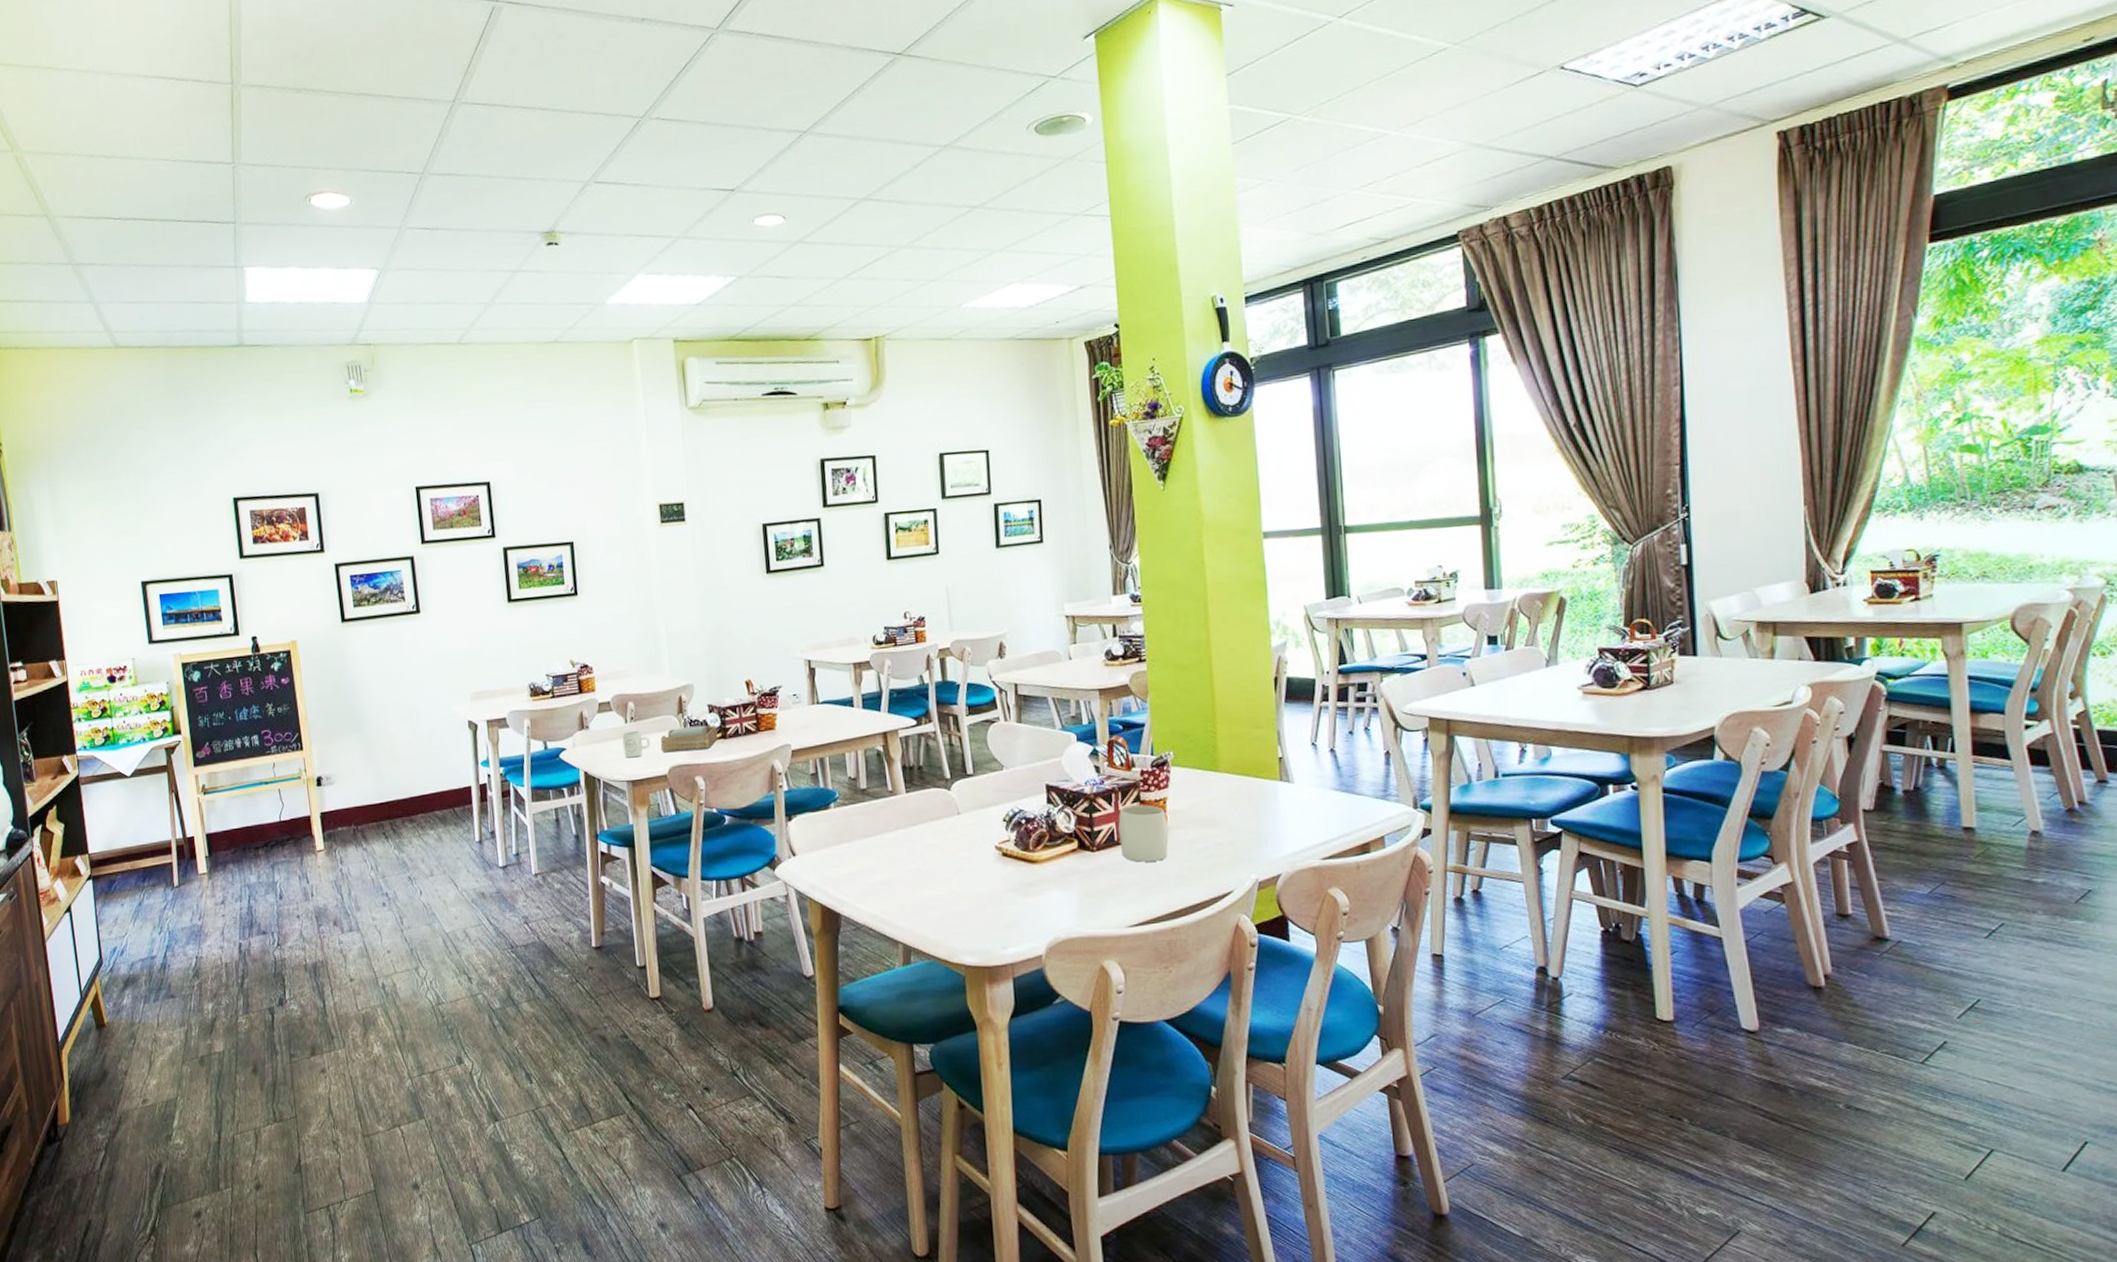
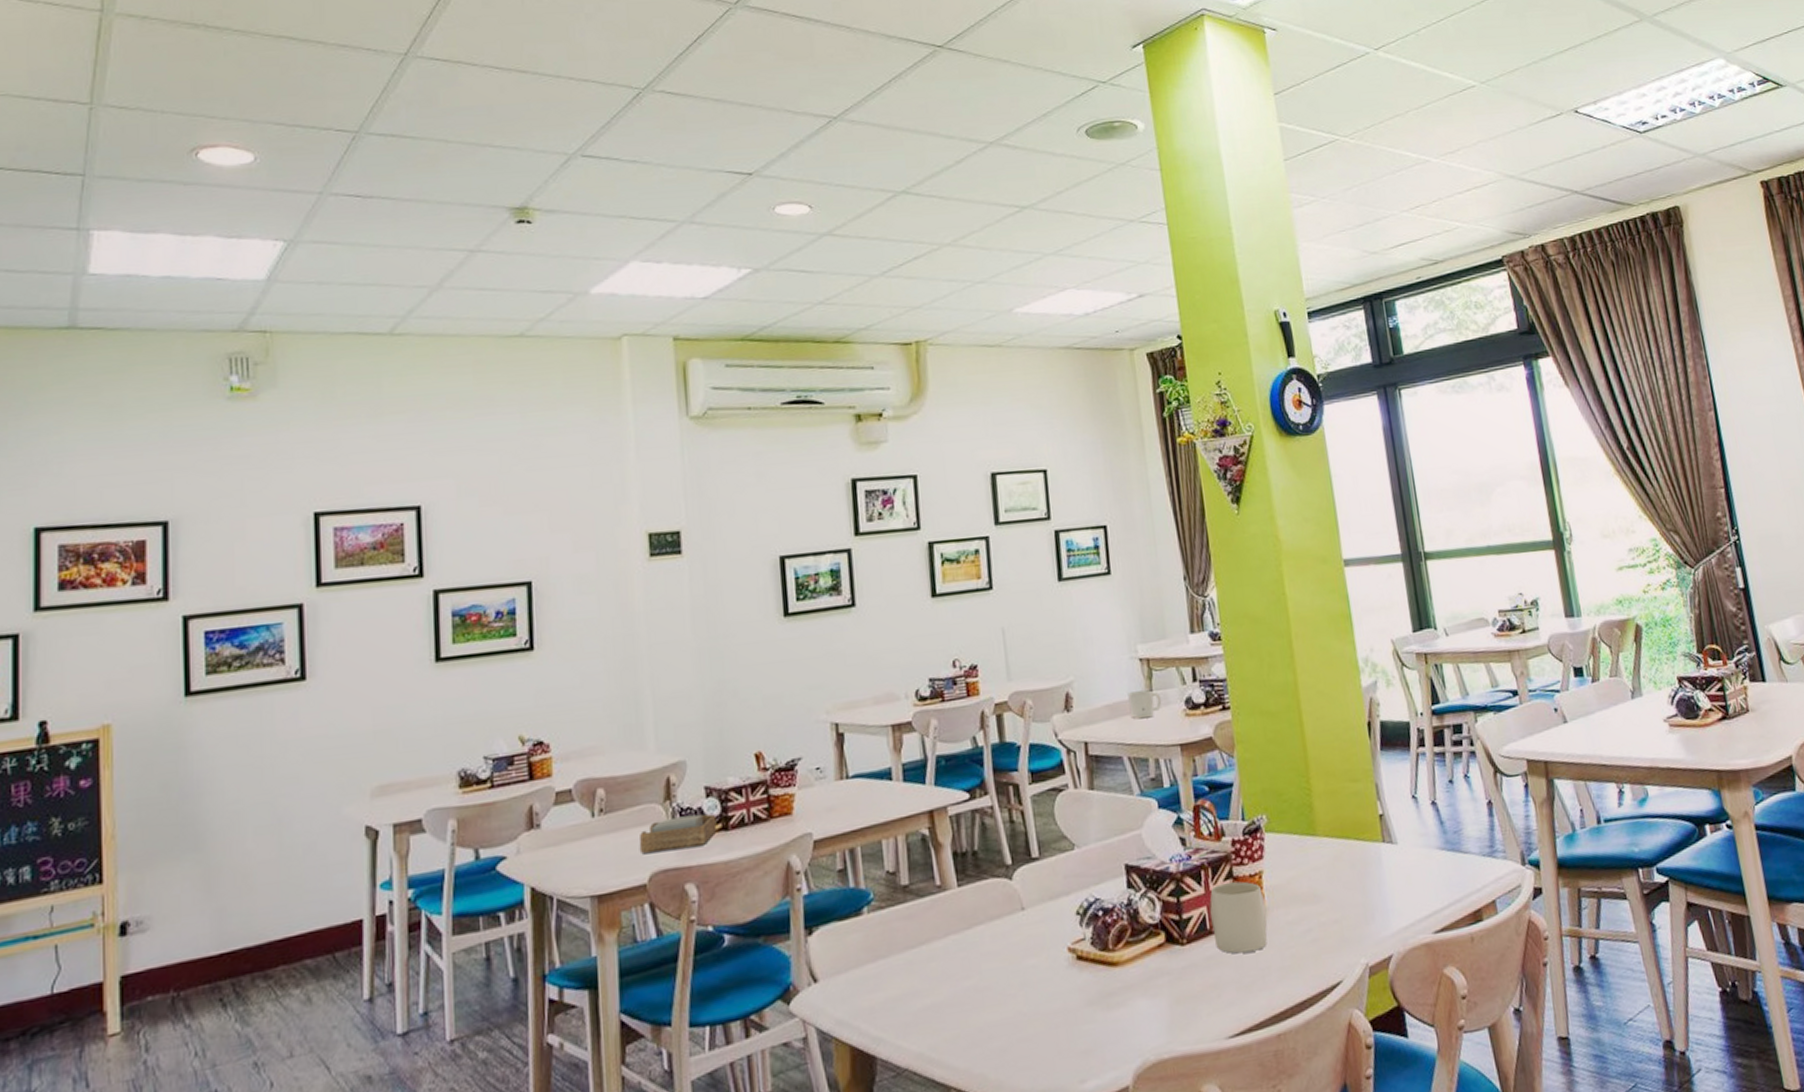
mug: present [622,730,650,758] -> none [586,826,625,865]
mug: none [1054,642,1084,667] -> present [1128,690,1162,719]

